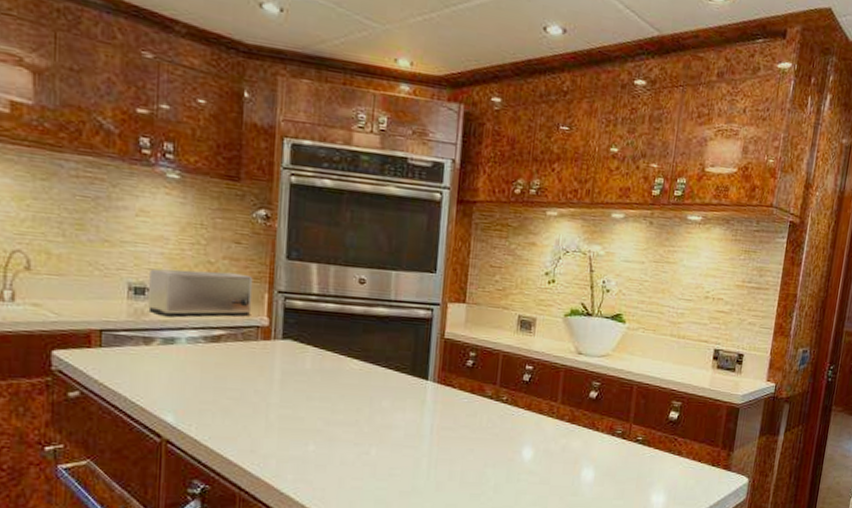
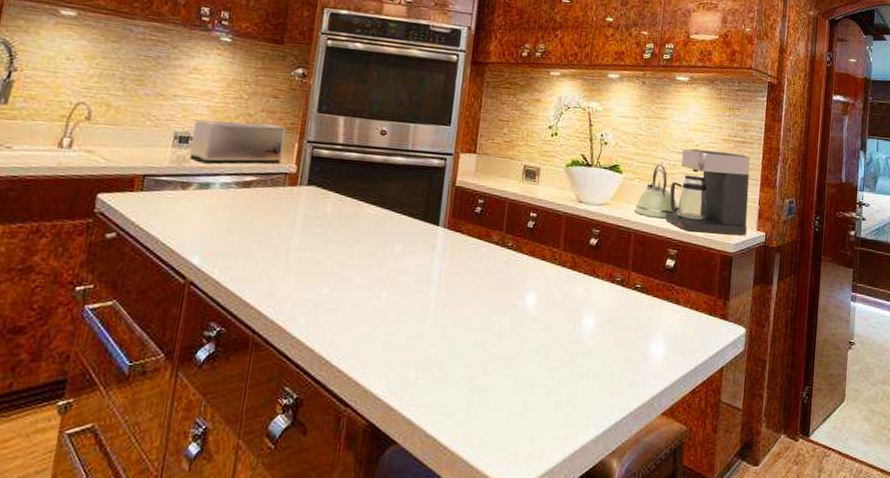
kettle: none [638,312,684,370] -> present [635,164,678,219]
coffee maker: none [670,295,765,386] -> present [665,148,751,235]

